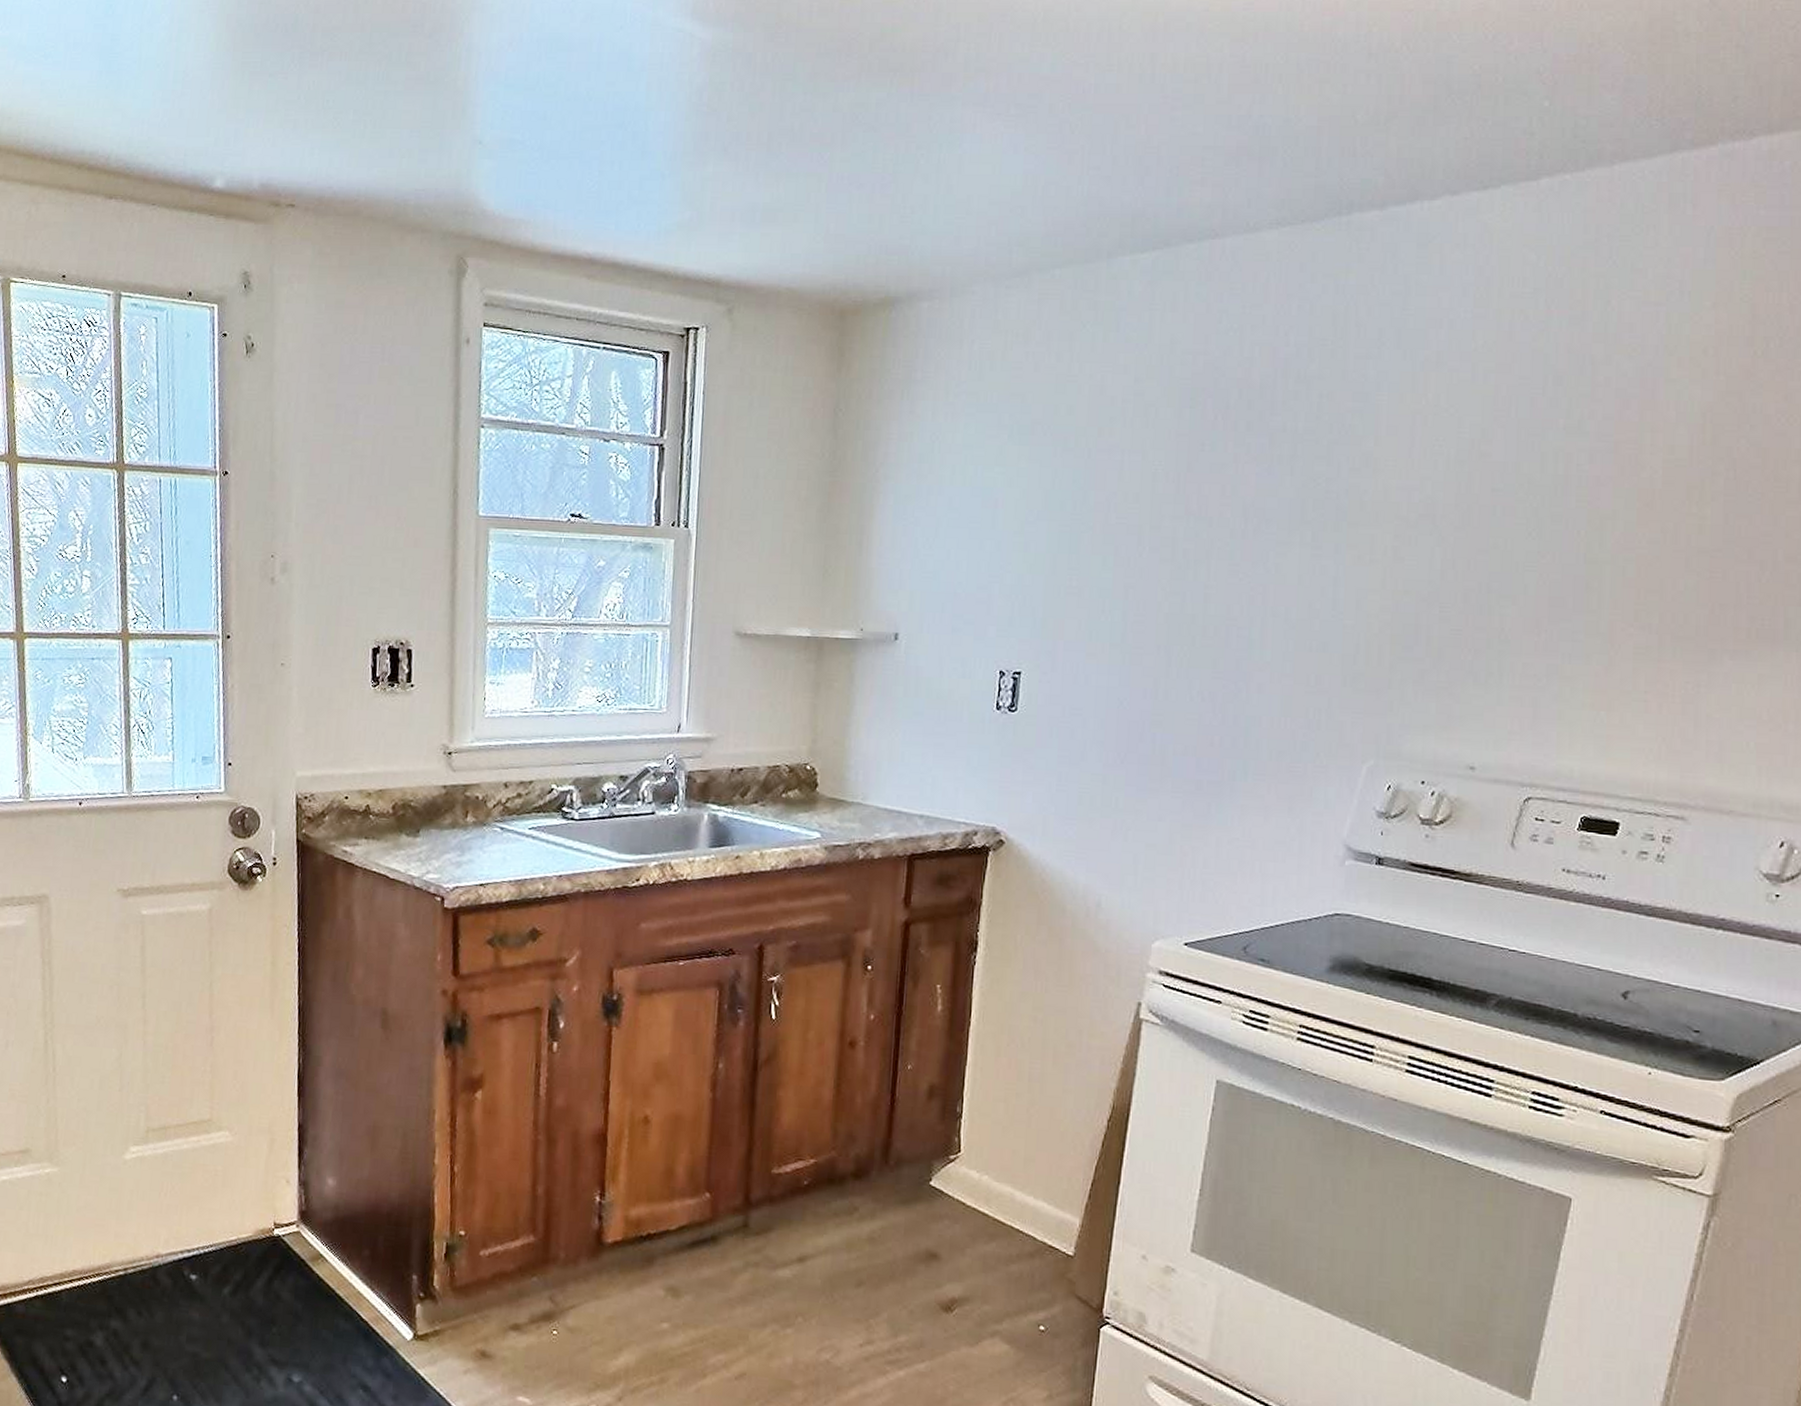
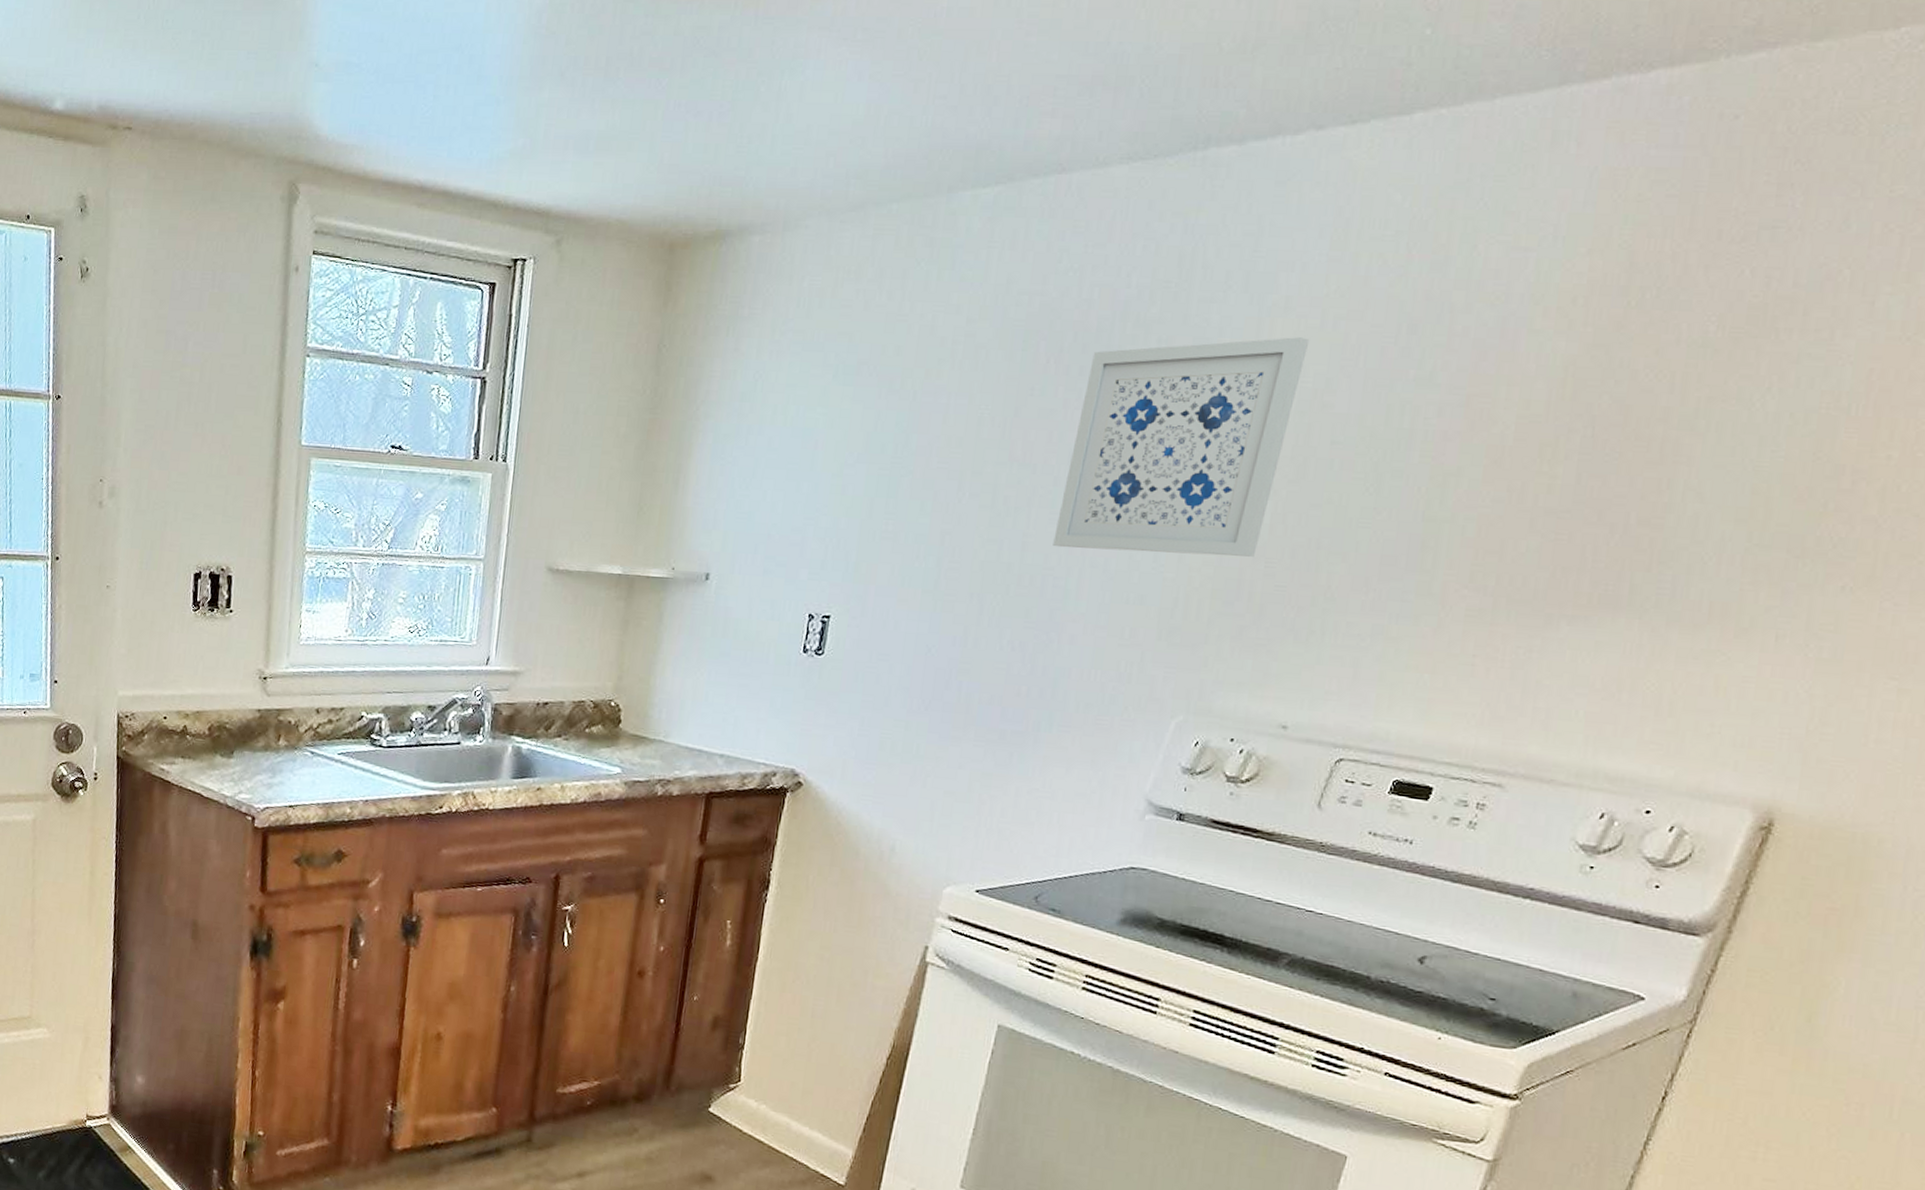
wall art: none [1234,390,1463,602] -> present [1053,337,1310,557]

